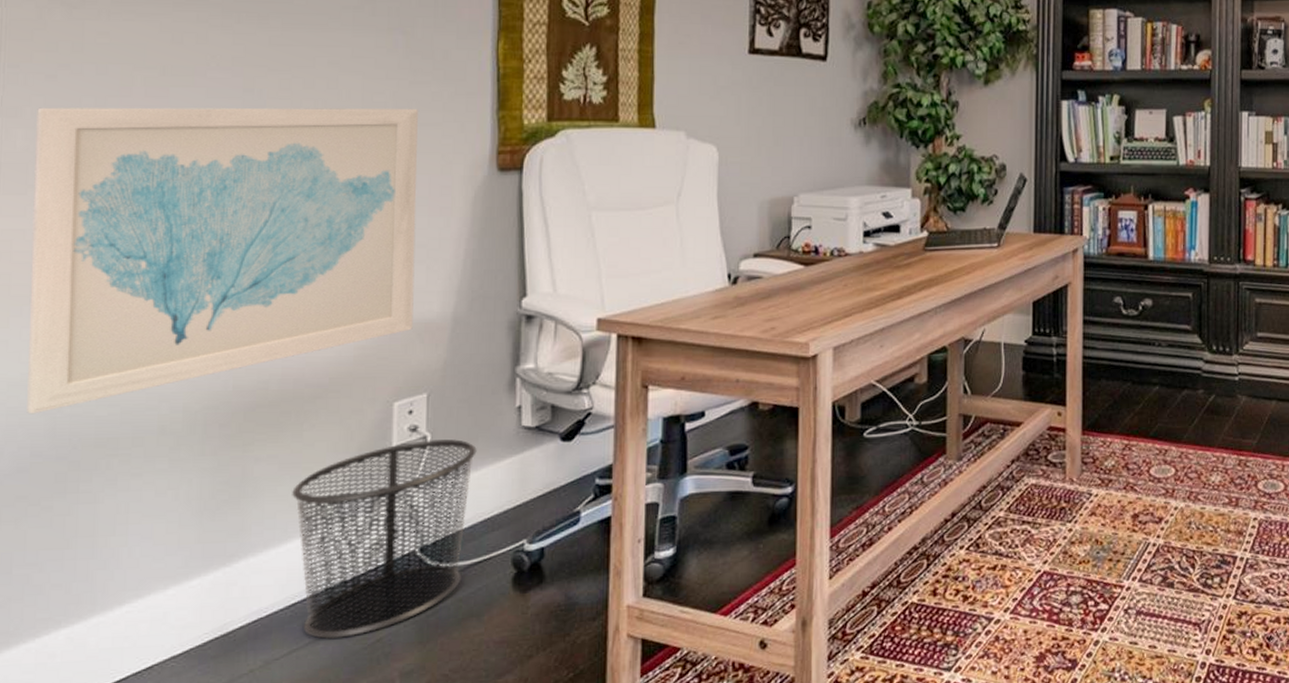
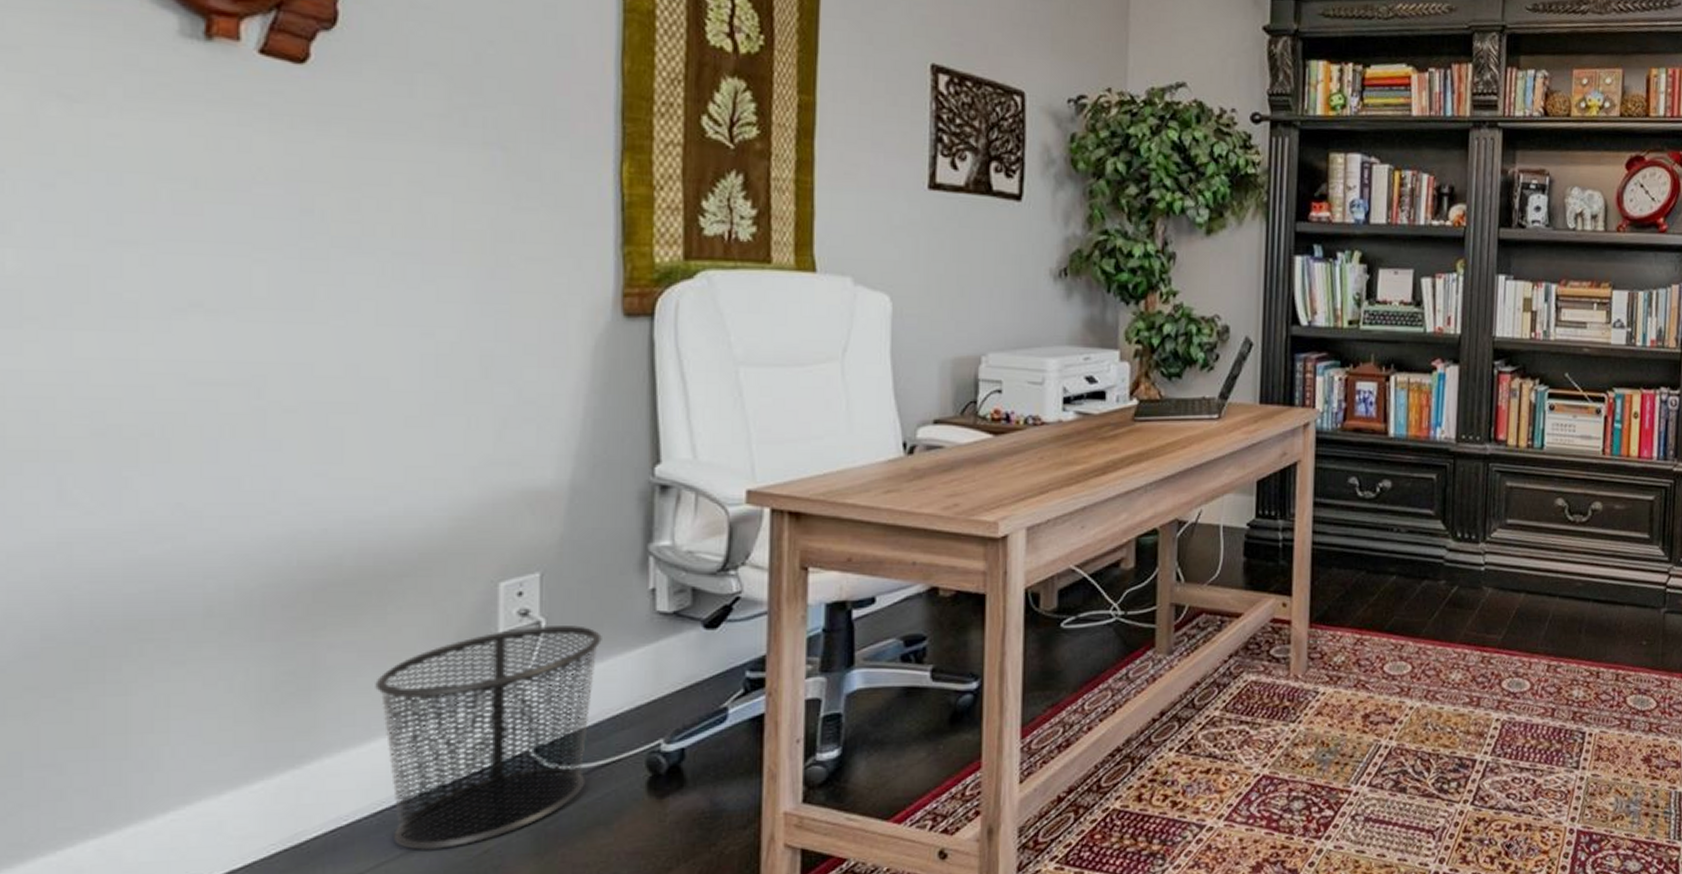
wall art: present [27,107,418,415] -> none [31,222,524,591]

